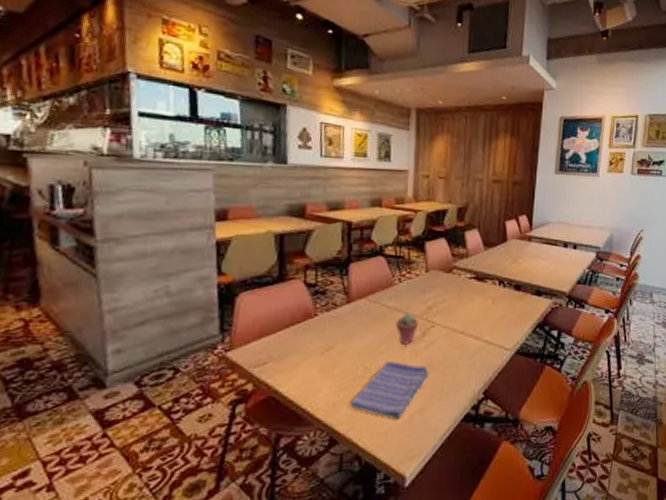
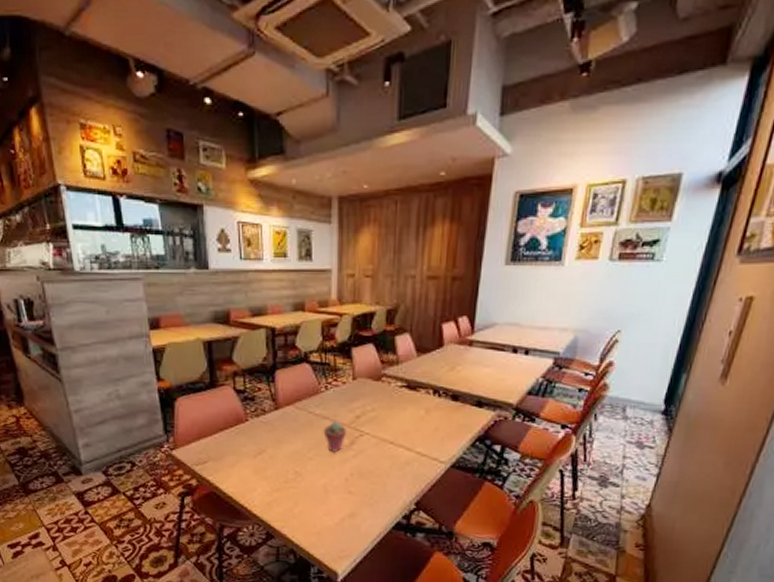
dish towel: present [348,362,428,420] -> none [281,467,358,522]

